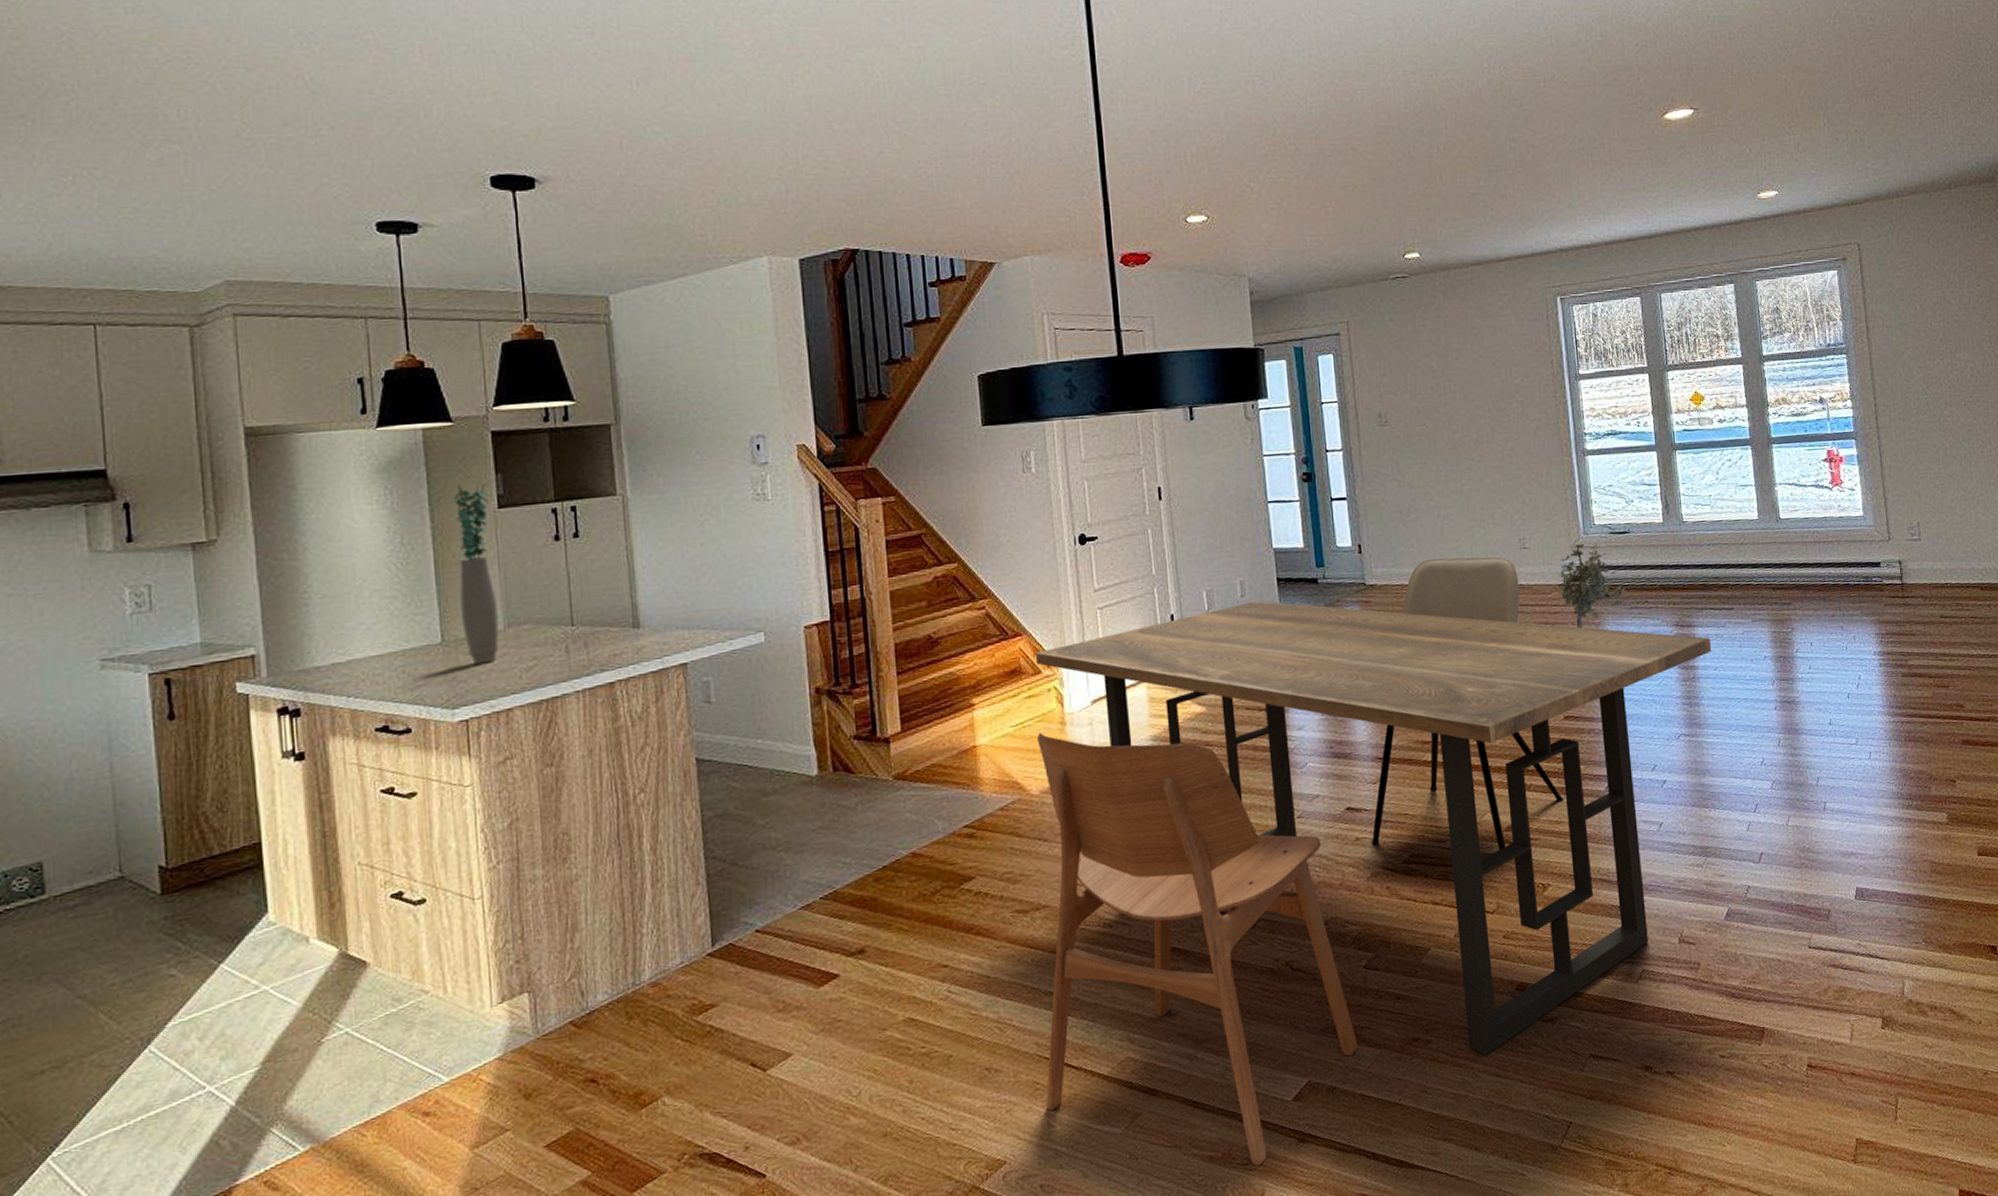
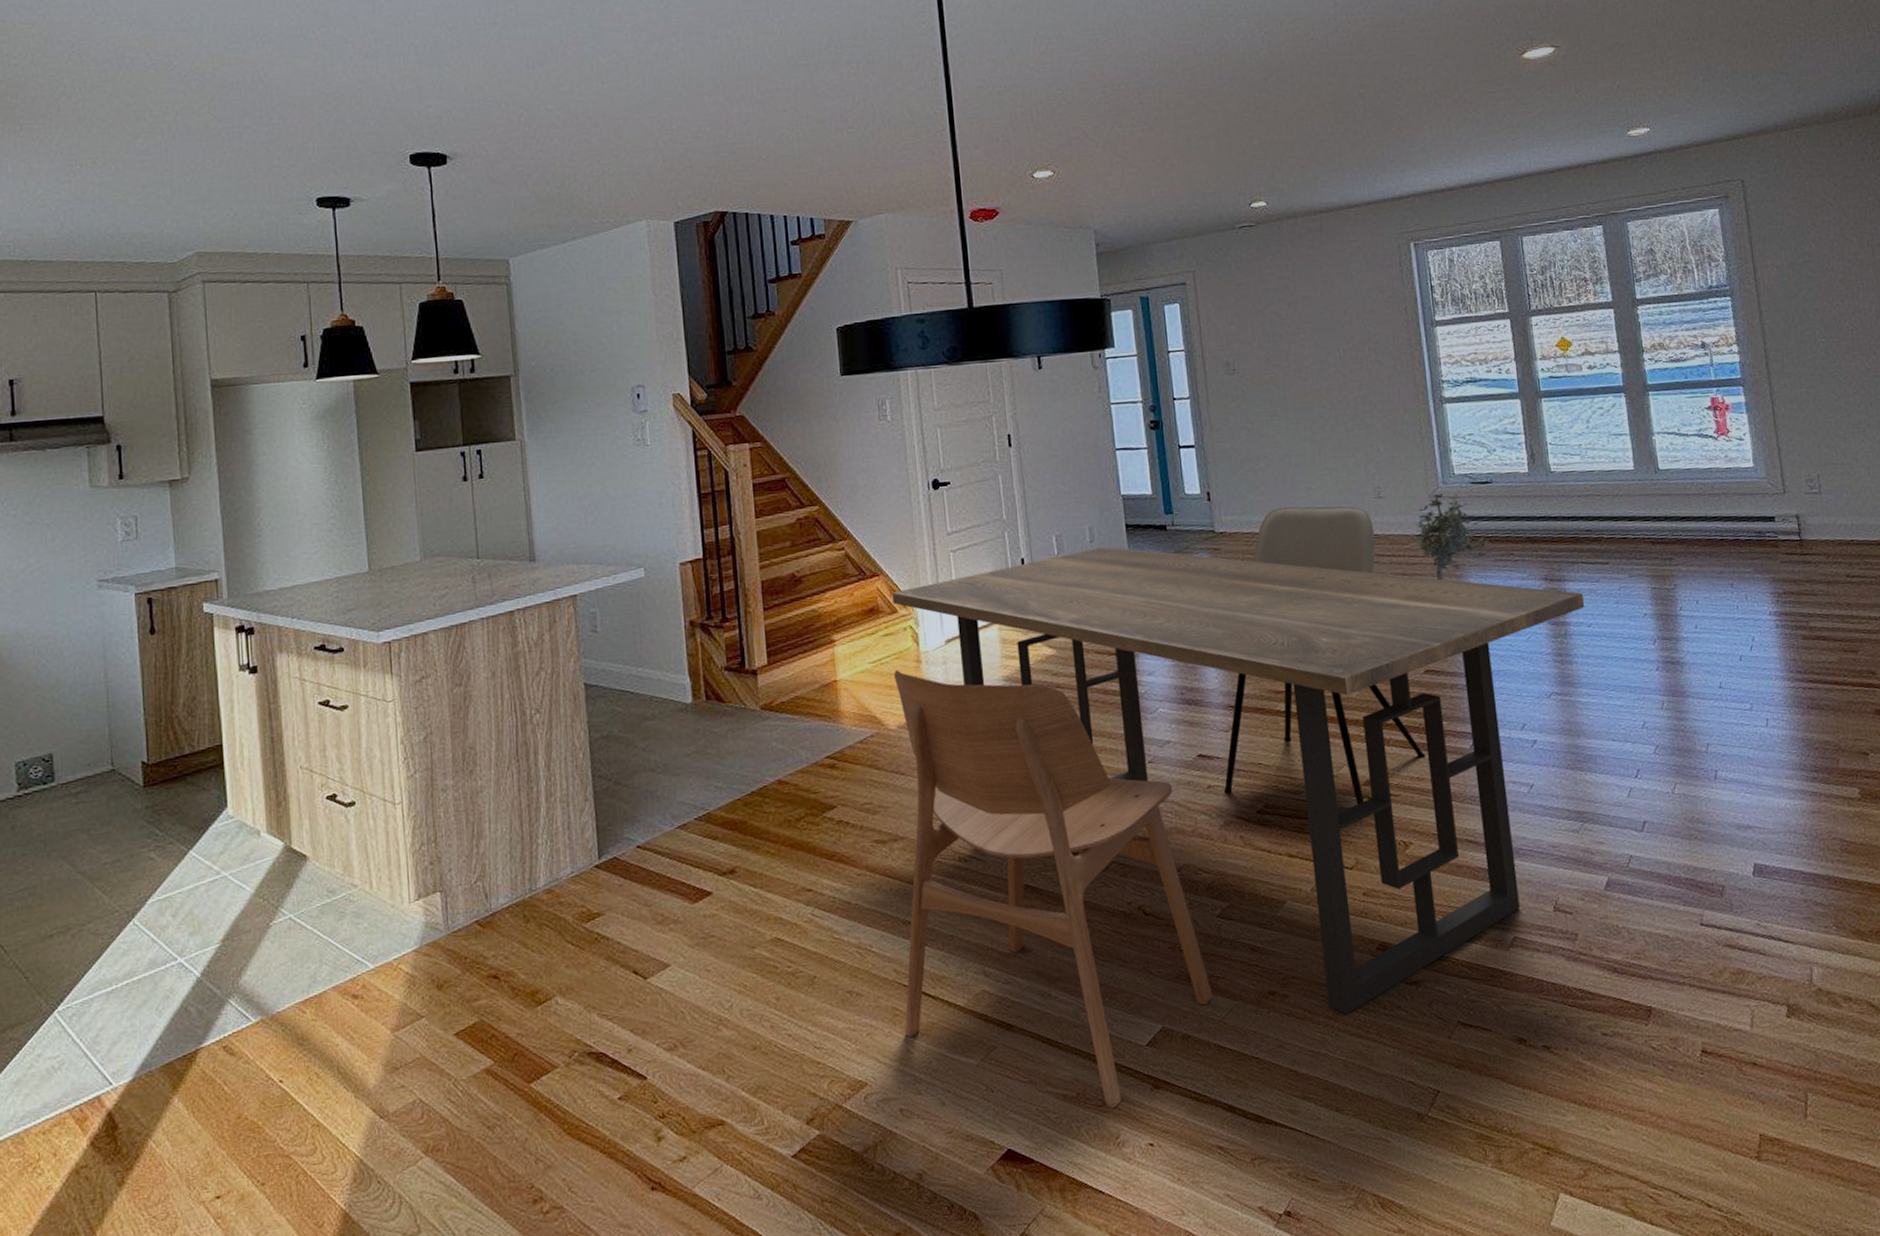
vase: present [453,484,499,665] -> none [379,430,416,592]

